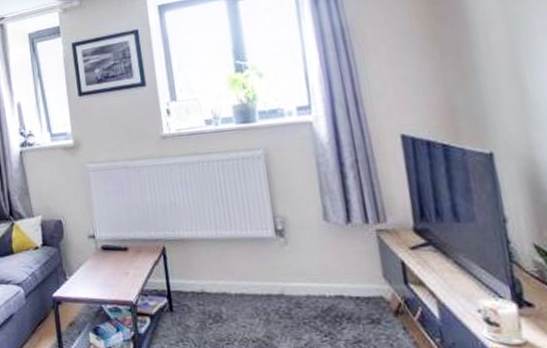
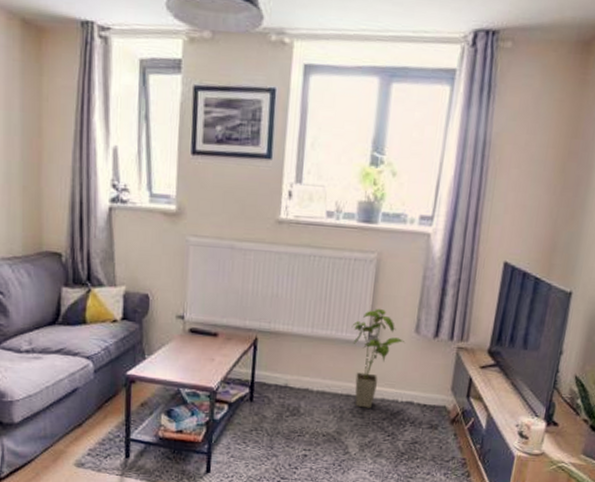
house plant: none [255,201,315,307] -> present [351,308,404,409]

